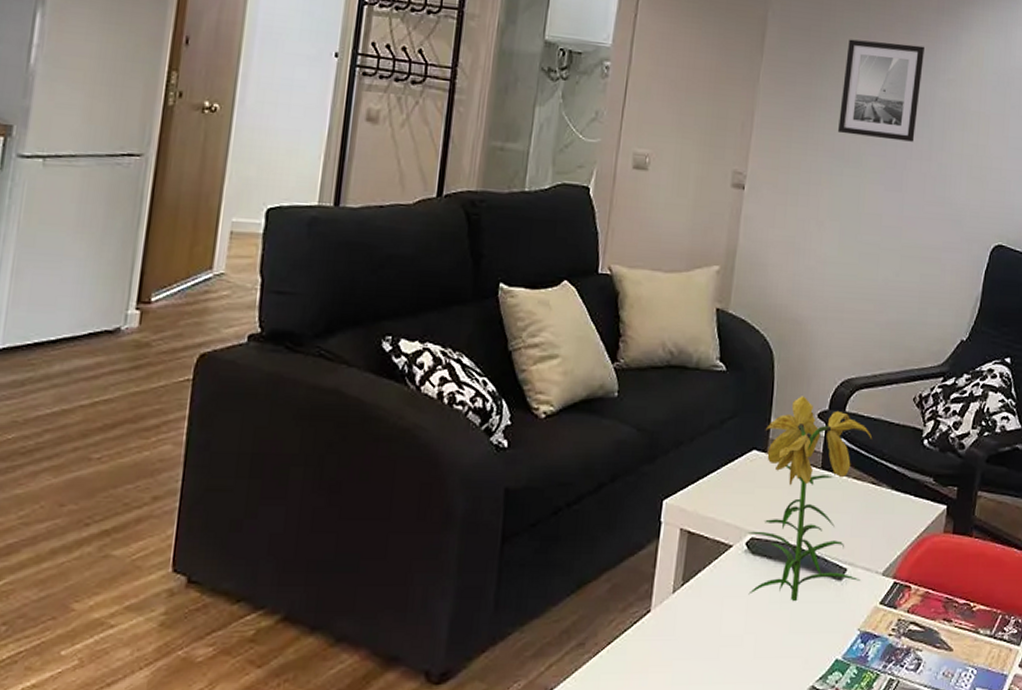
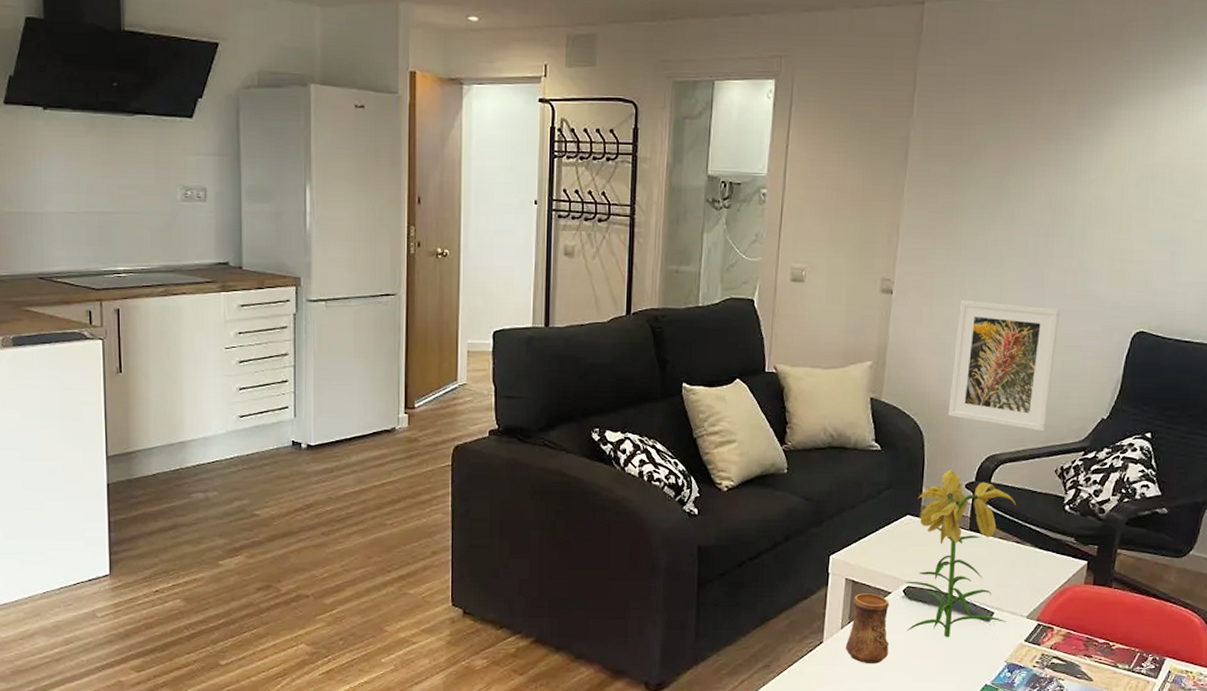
cup: none [676,547,730,637] -> present [845,593,890,663]
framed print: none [801,200,919,353] -> present [948,300,1060,432]
wall art: present [838,39,924,142] -> none [980,149,1065,241]

